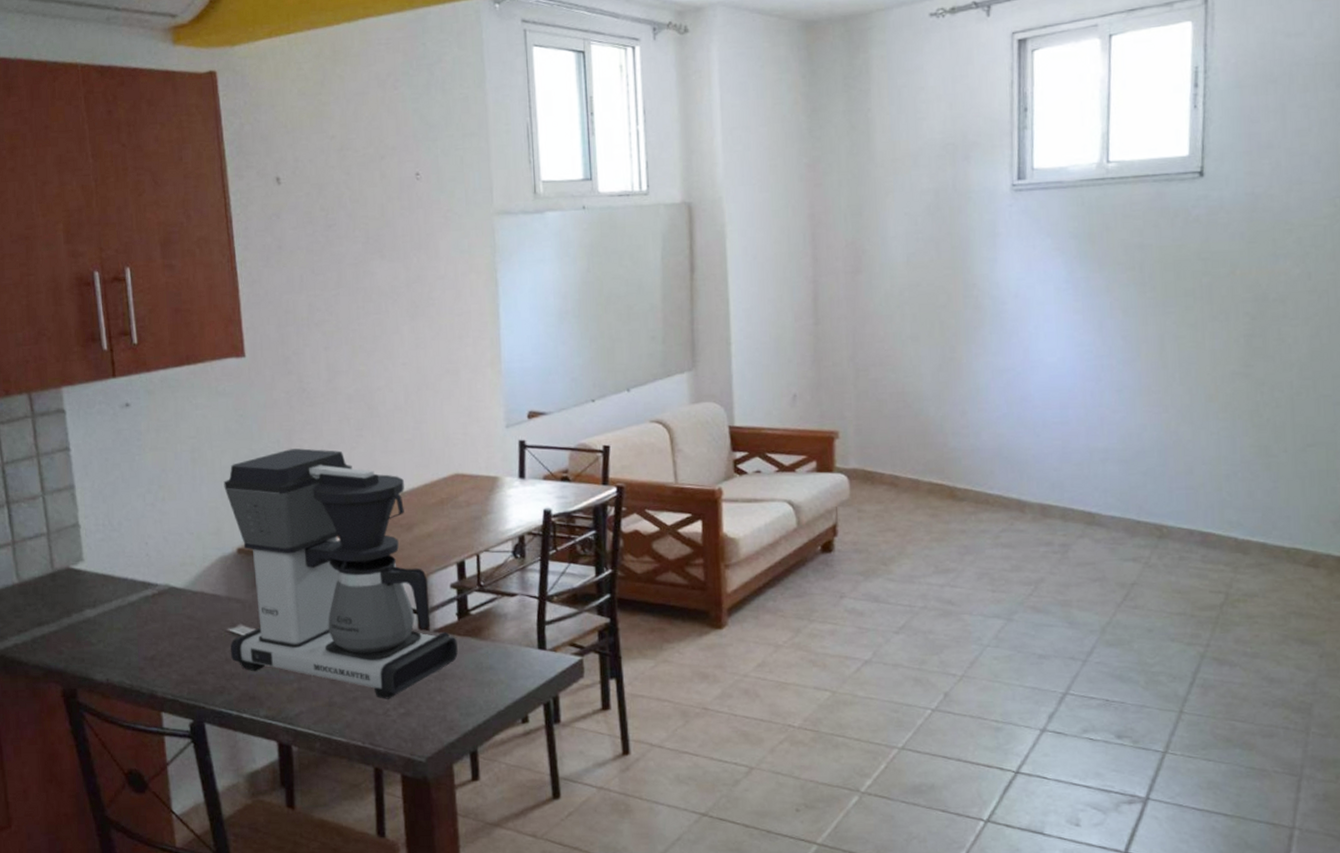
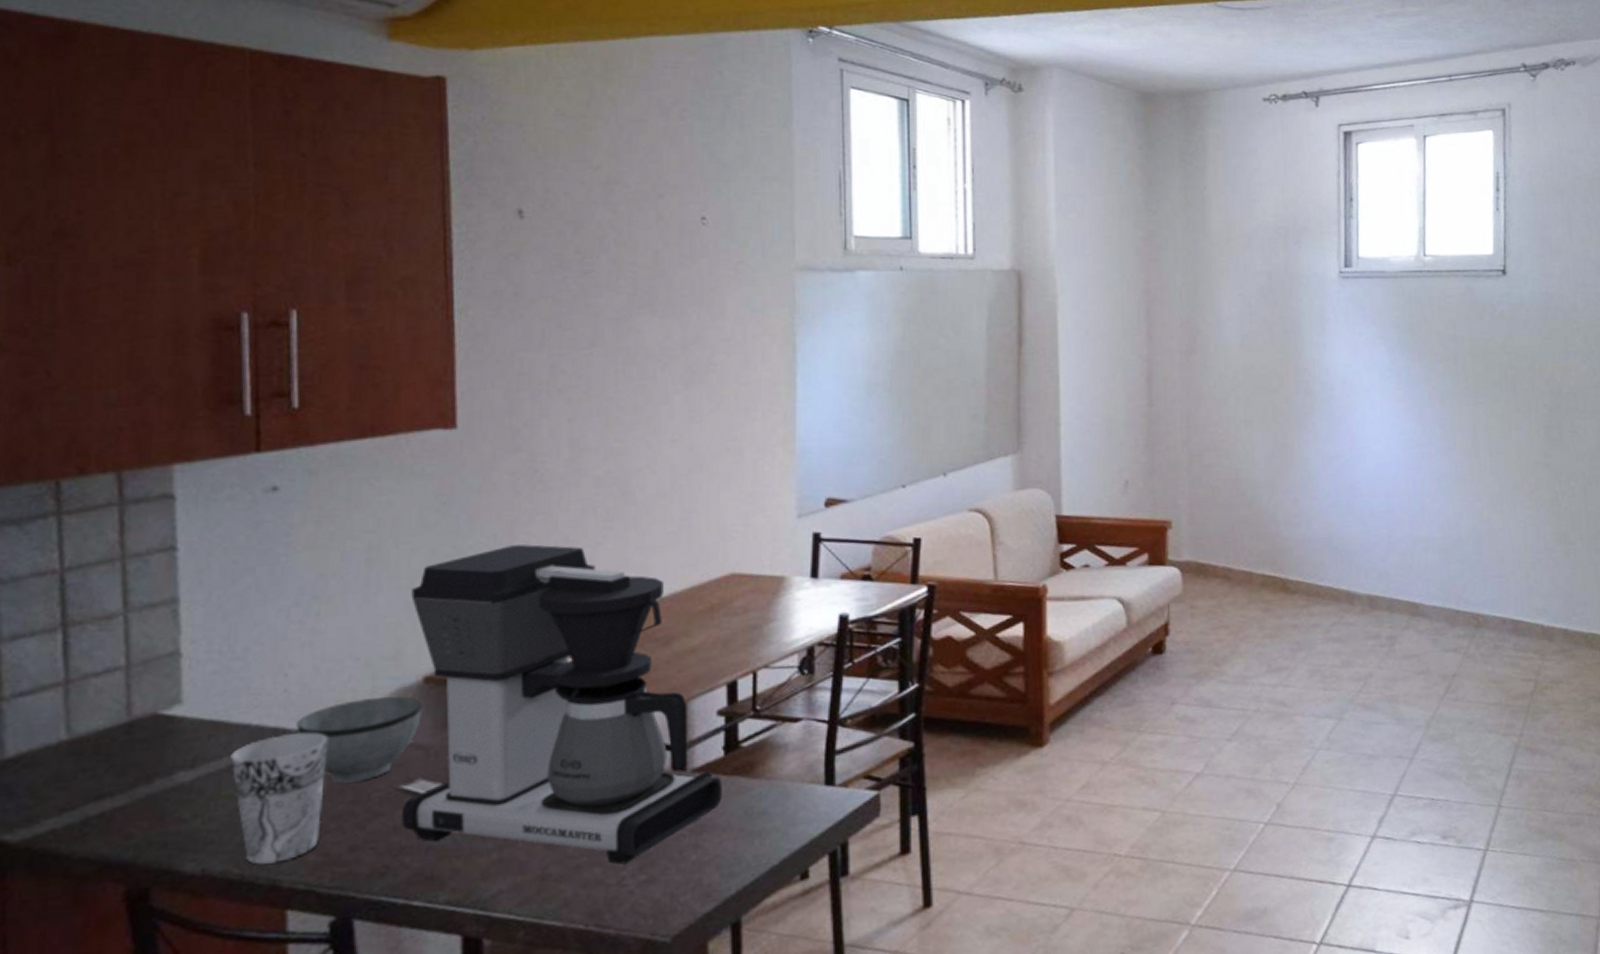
cup: none [117,586,179,679] -> present [230,732,328,865]
bowl: none [156,562,238,624] -> present [296,696,422,783]

